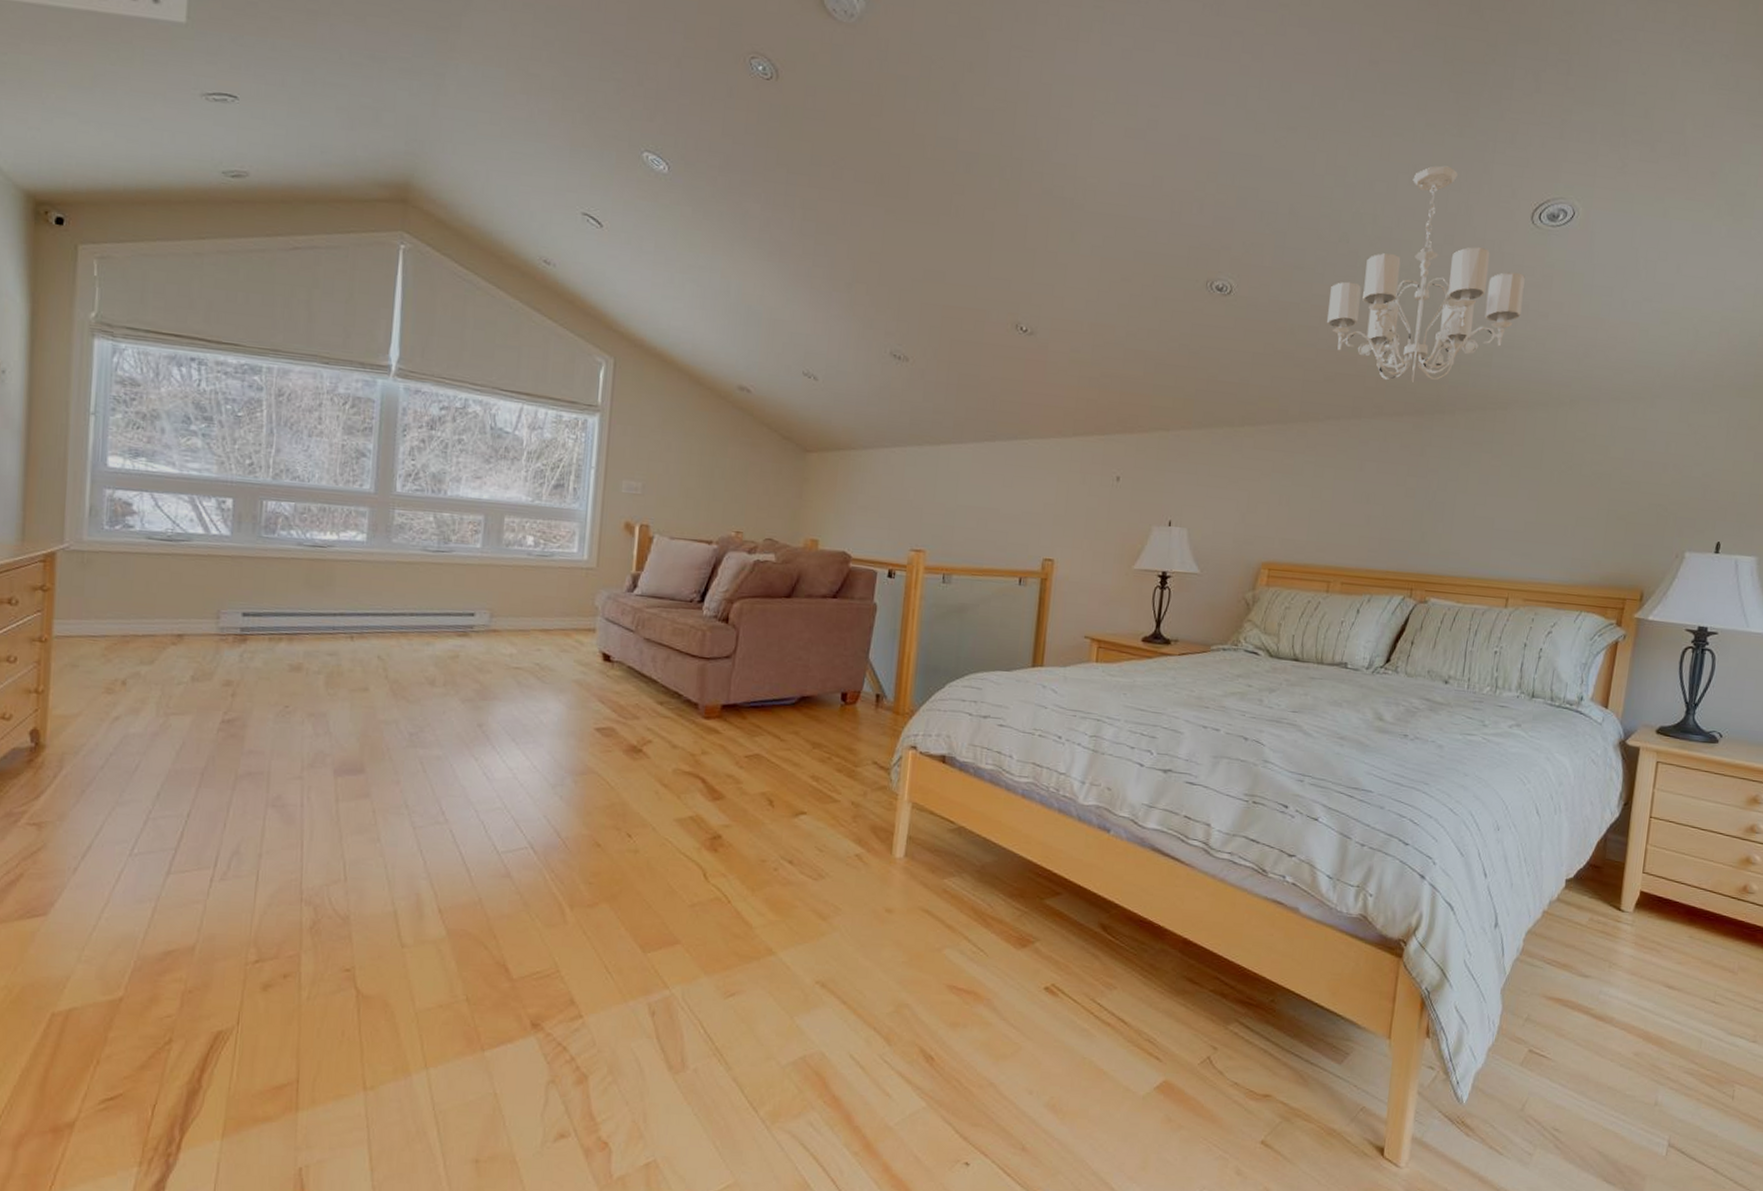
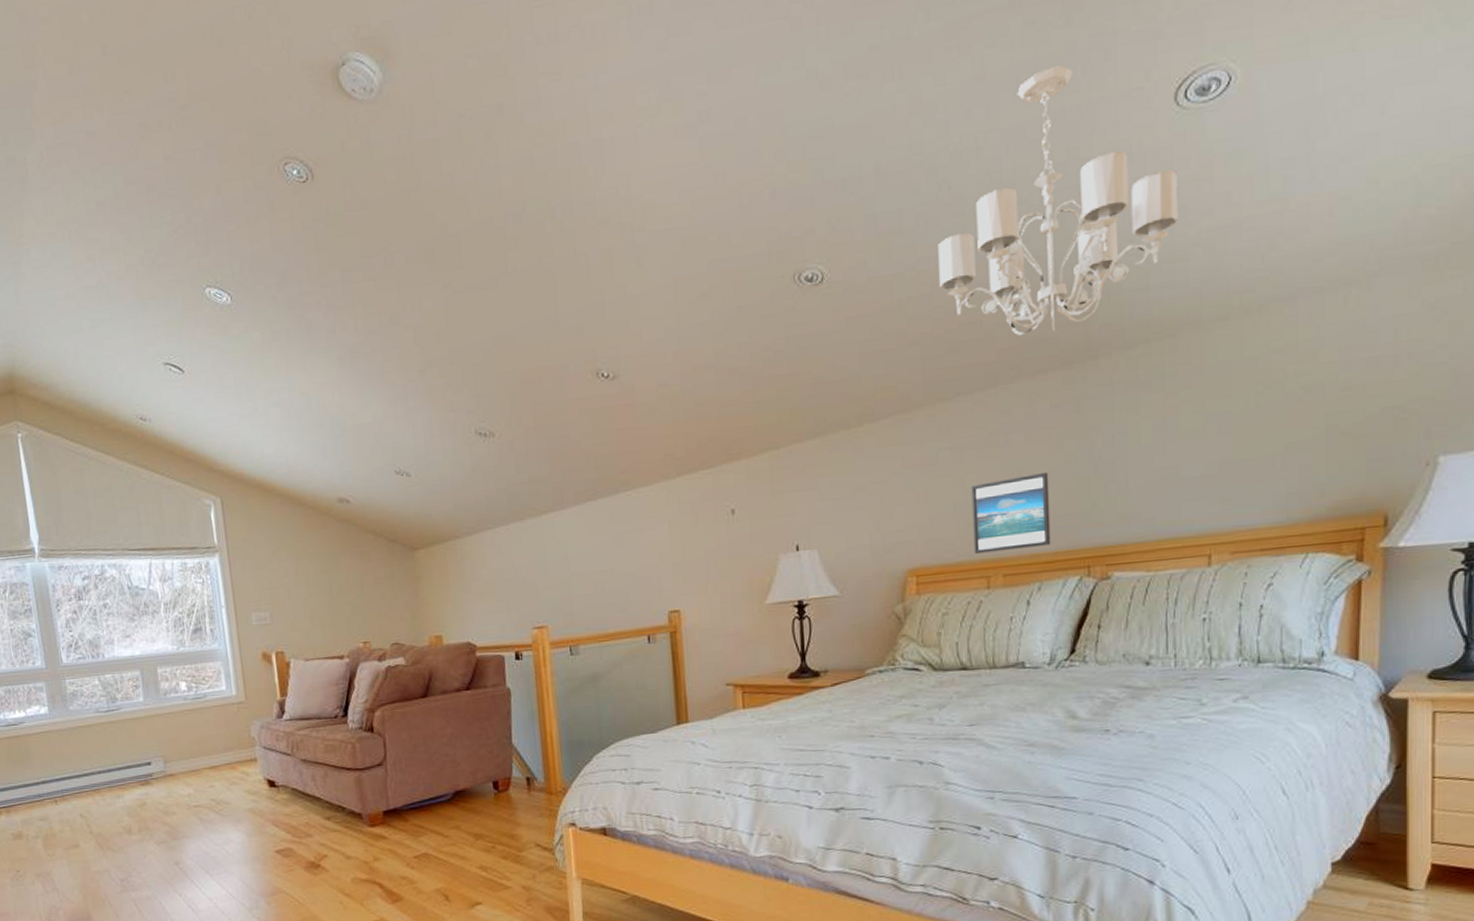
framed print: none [1320,499,1391,564] -> present [971,473,1051,554]

